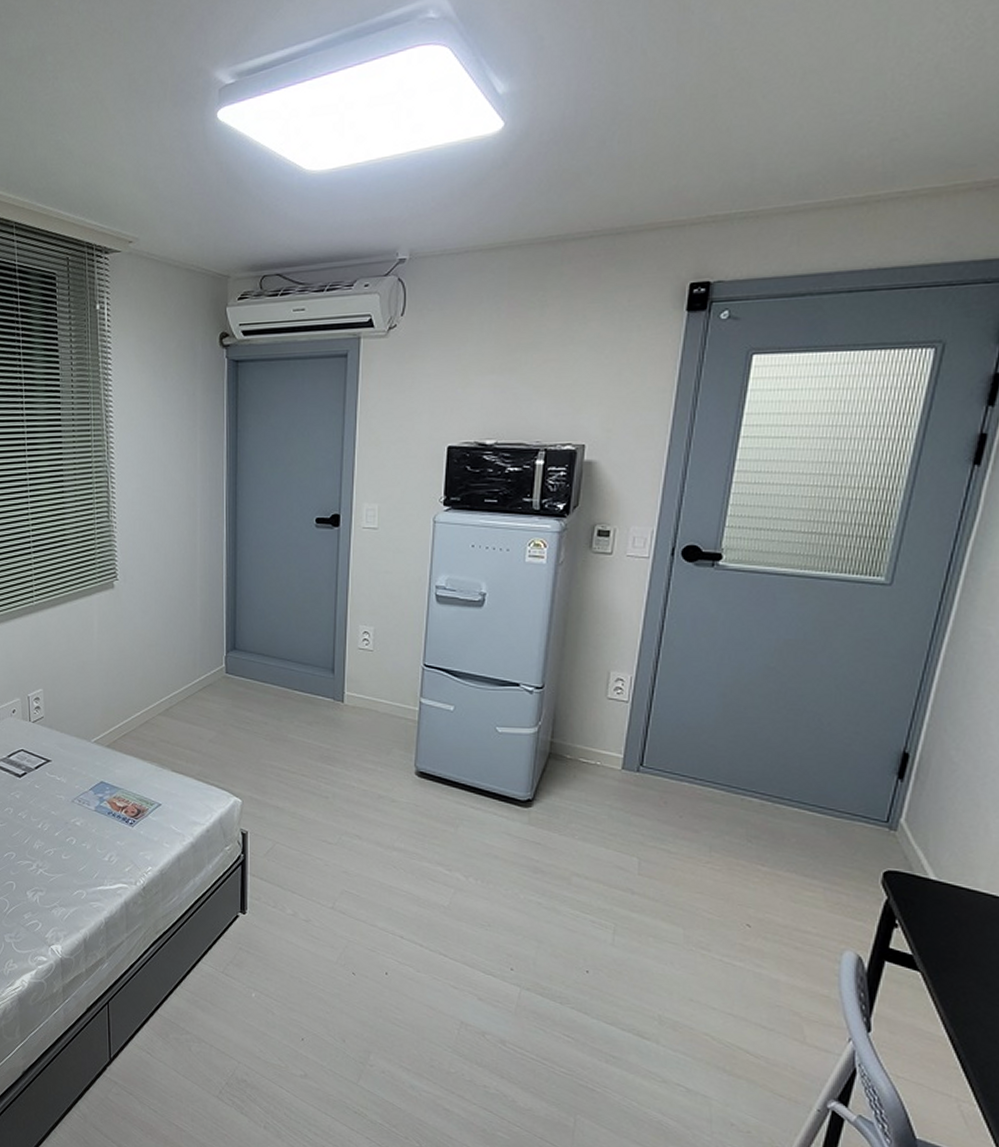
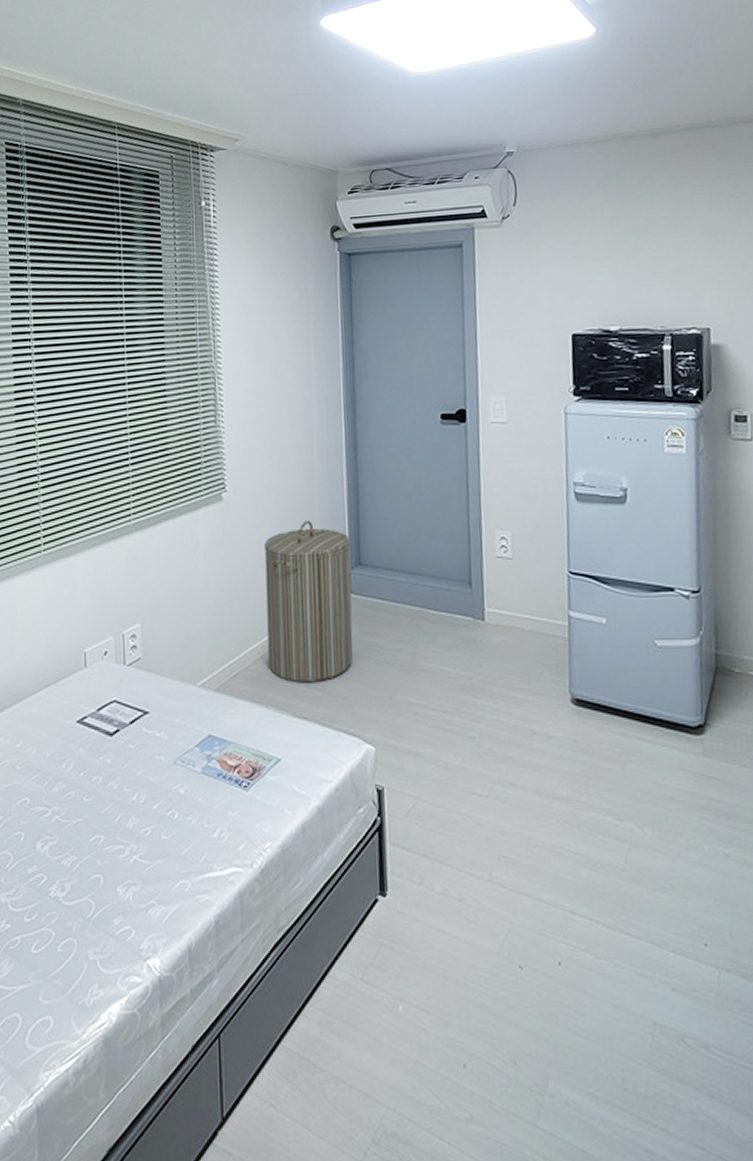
laundry hamper: none [151,608,227,745] -> present [265,520,353,683]

